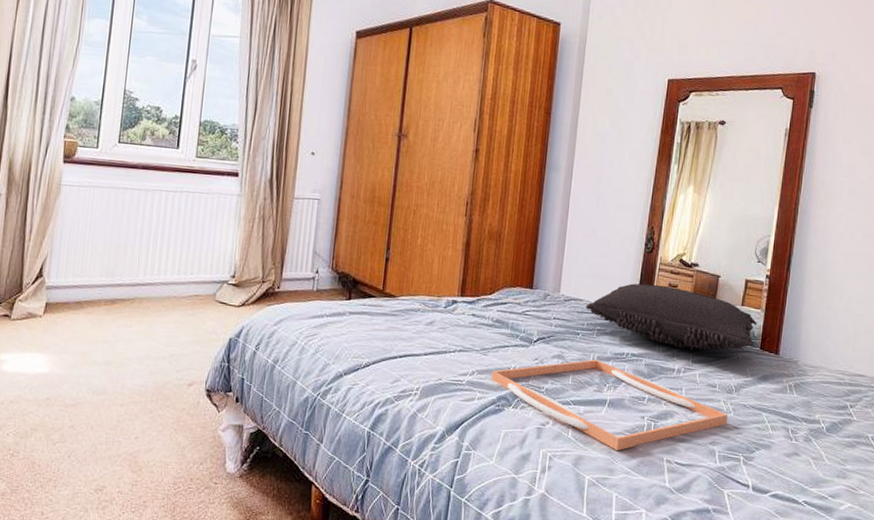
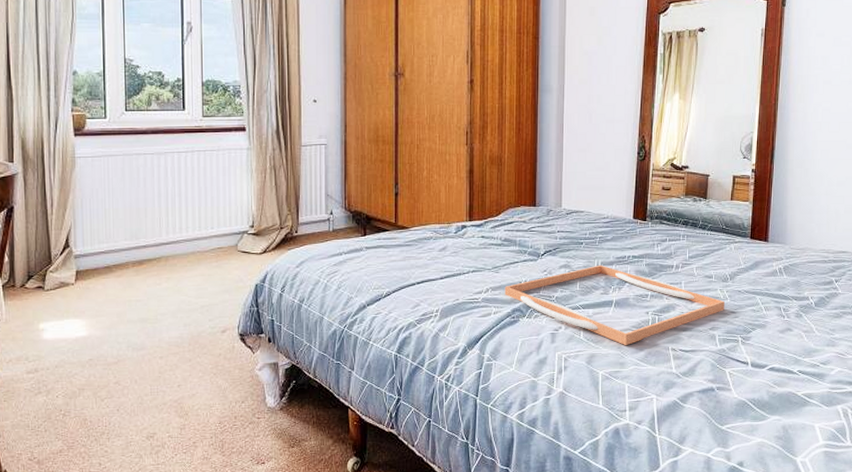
pillow: present [586,283,757,351] -> none [587,189,746,246]

